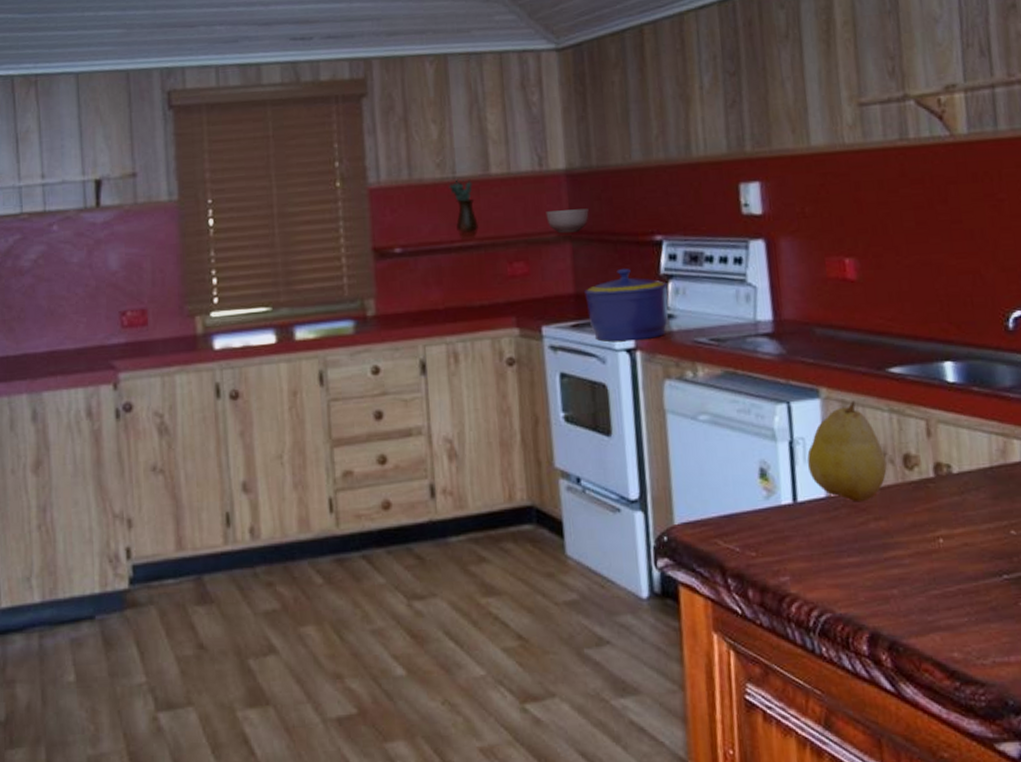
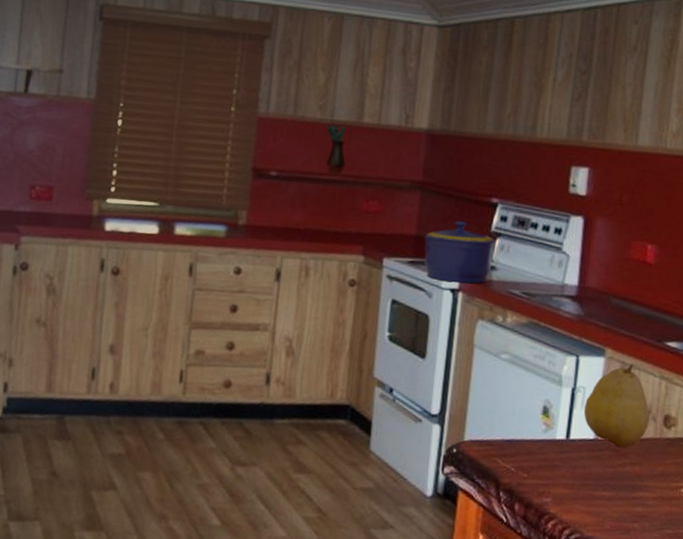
bowl: present [546,208,589,234] -> none [403,162,441,184]

